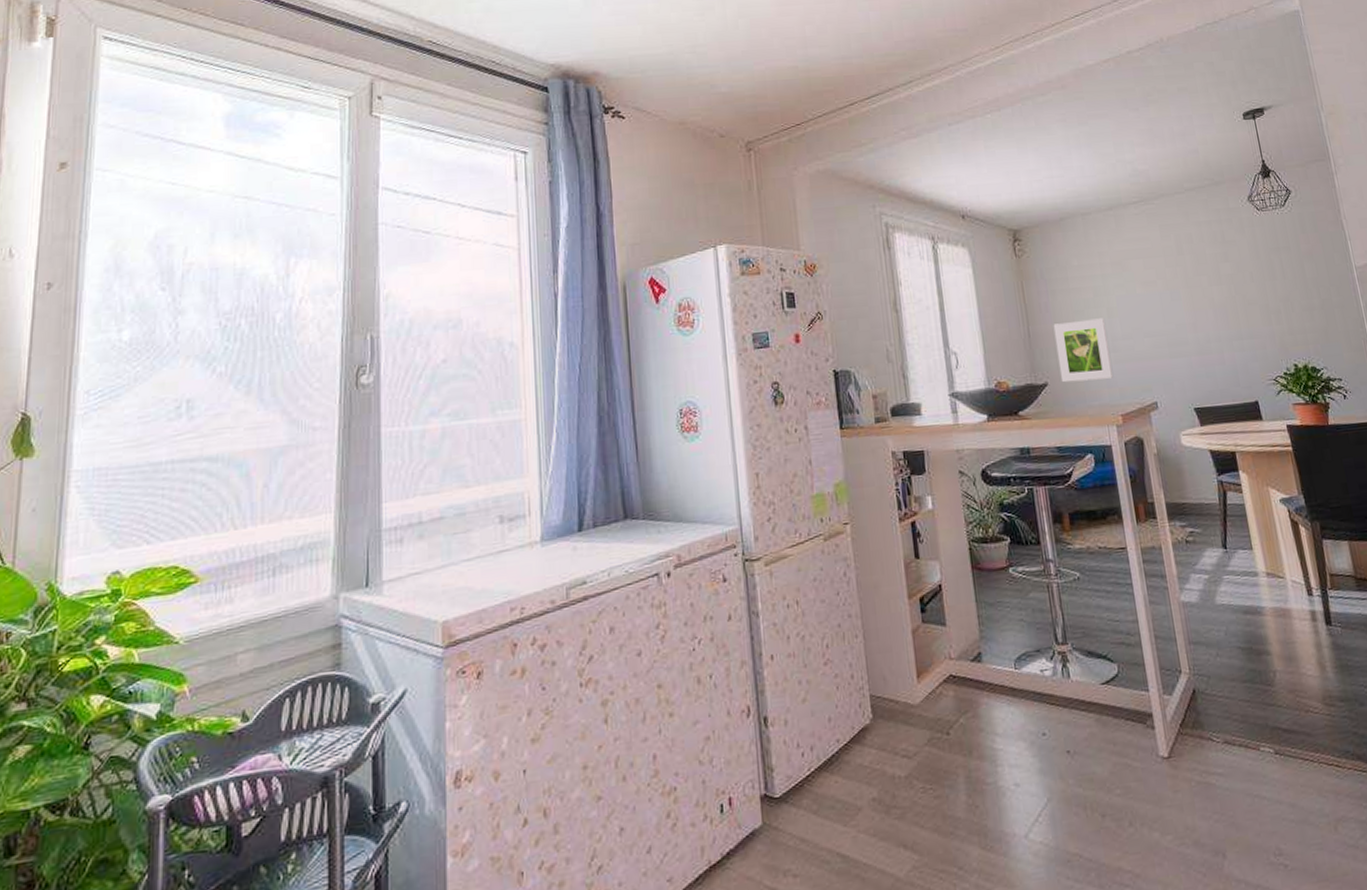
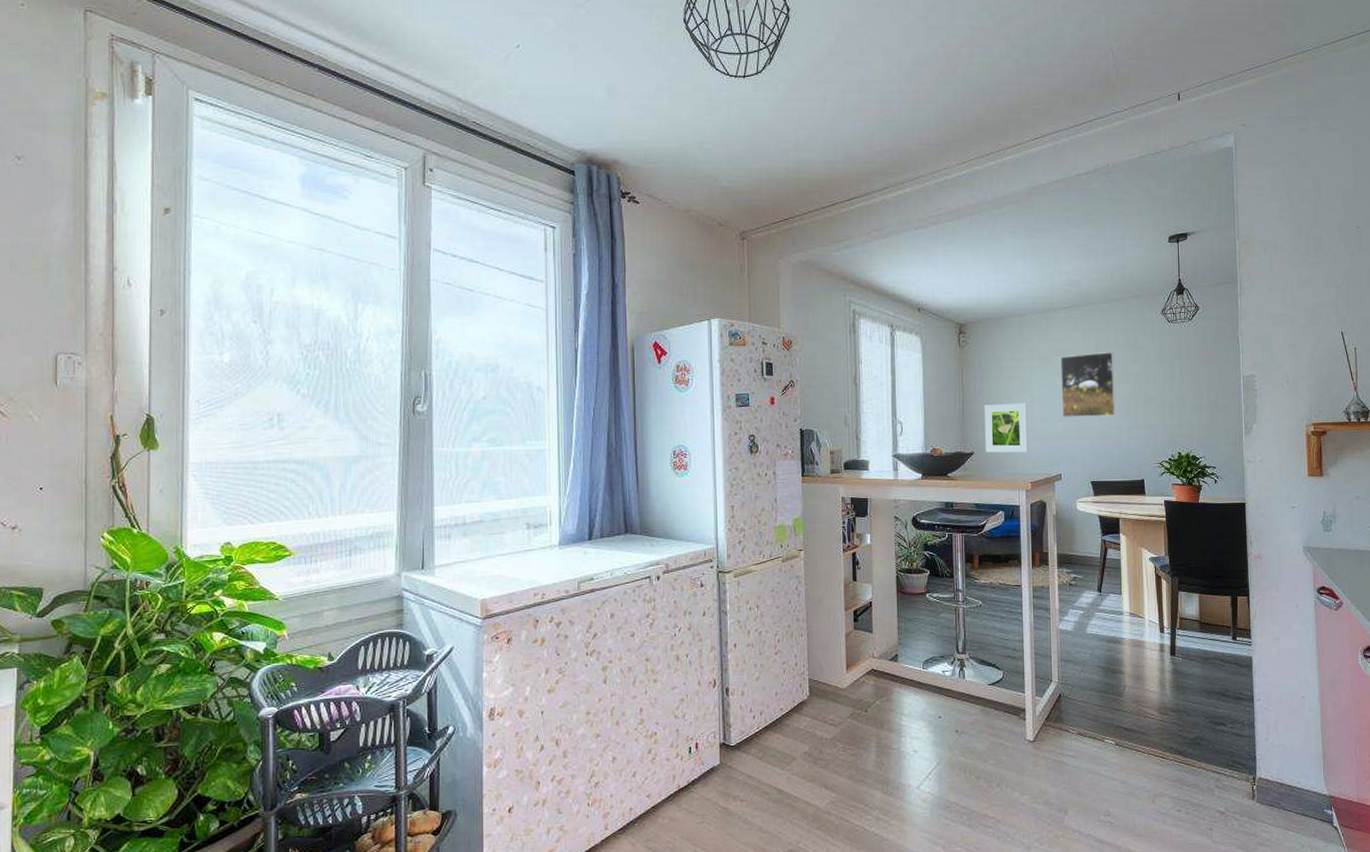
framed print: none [1137,250,1212,332] -> present [1061,352,1116,417]

